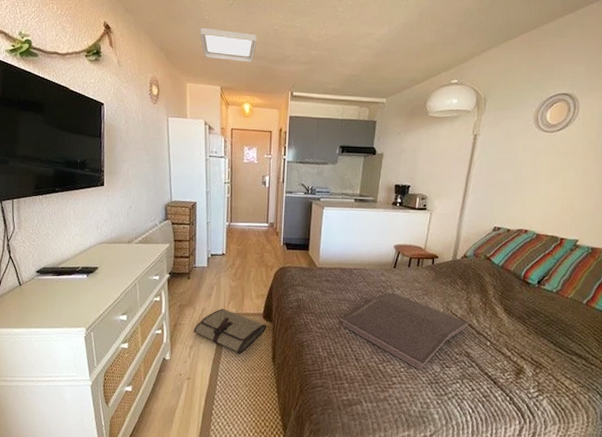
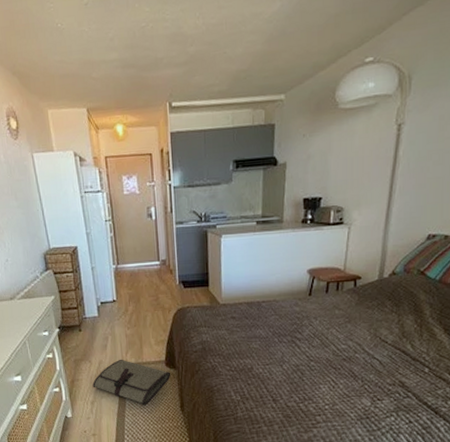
ceiling light: present [200,27,258,63] -> none [54,37,123,76]
serving tray: present [339,292,469,370] -> none [251,323,402,405]

